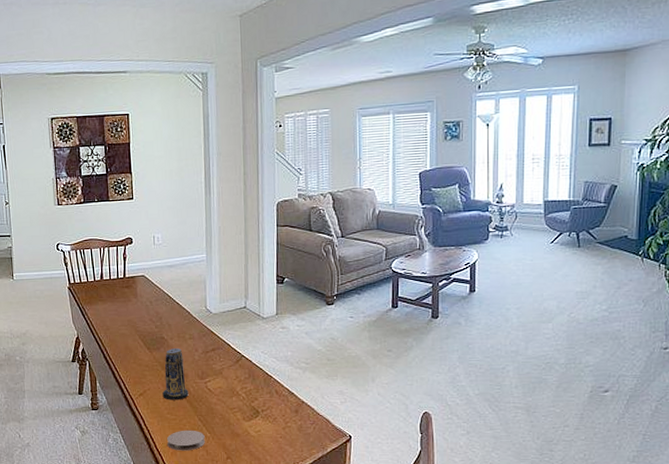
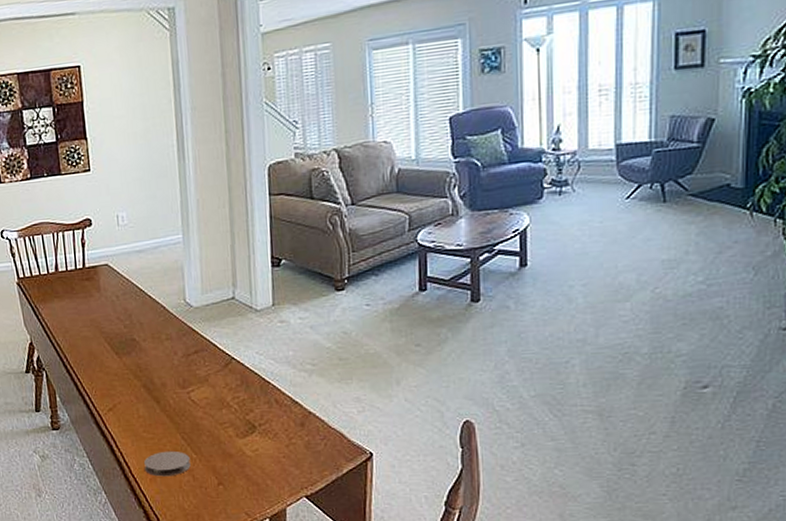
candle: present [162,348,189,400] -> none [136,352,168,416]

